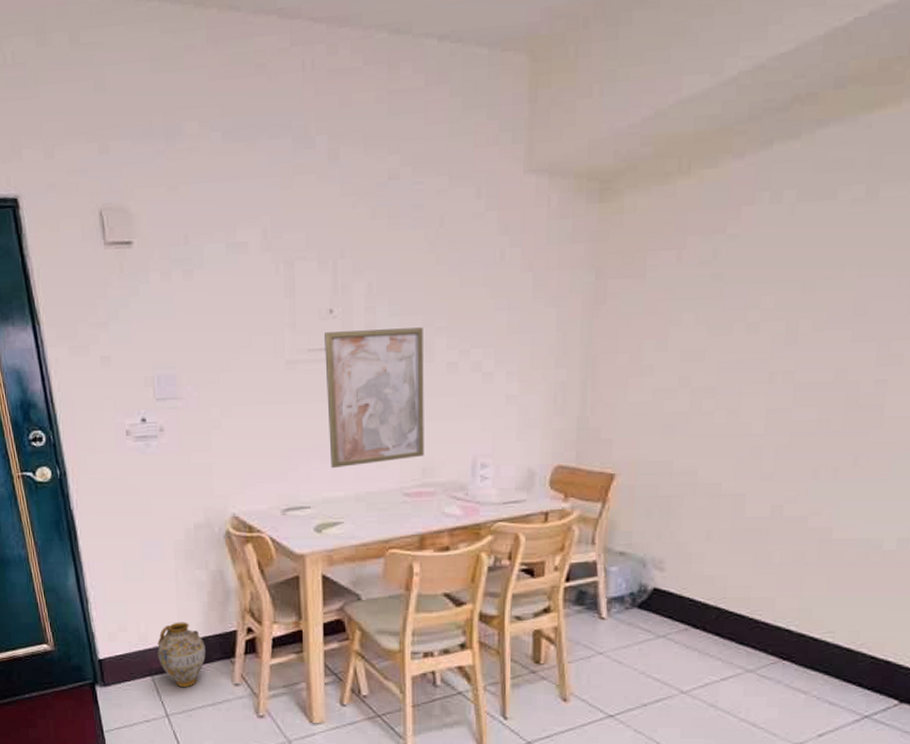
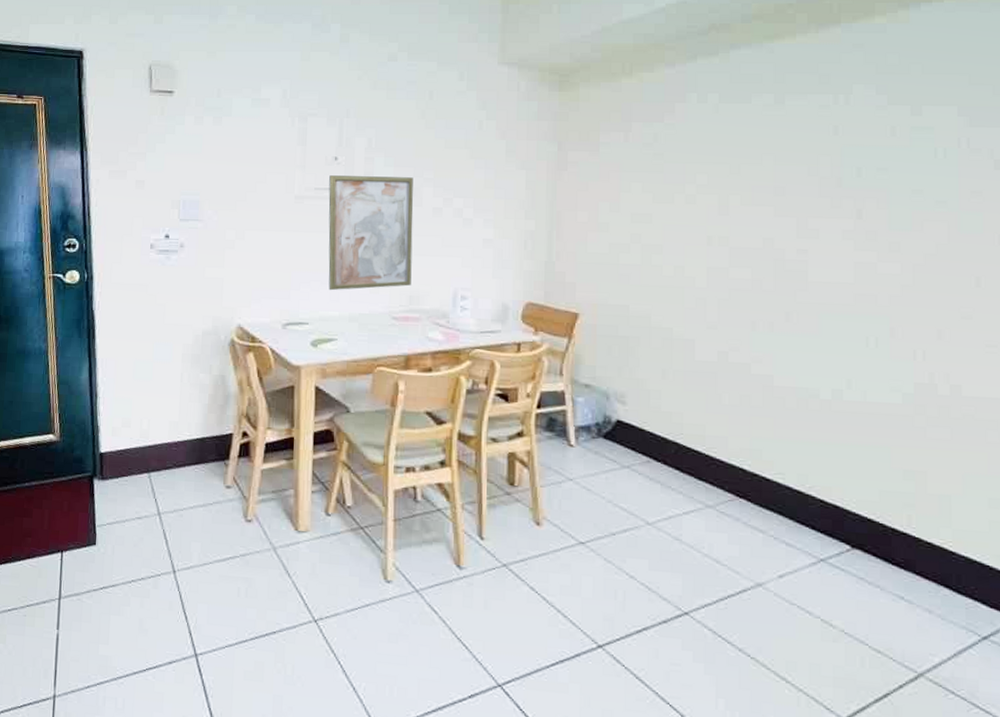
ceramic jug: present [157,622,206,687] -> none [156,421,202,486]

